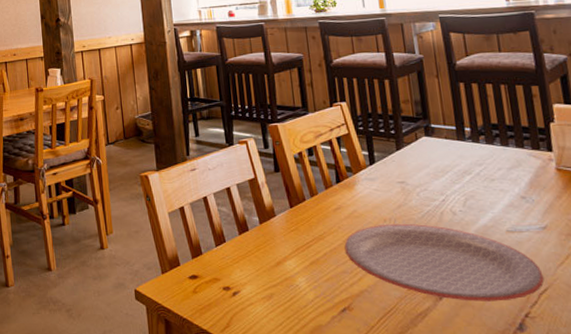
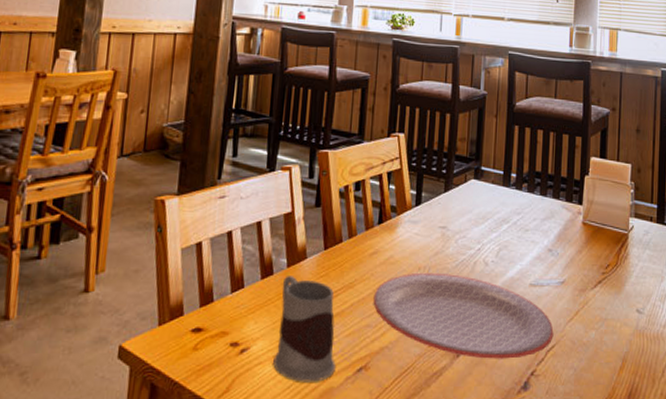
mug: none [258,231,320,320] -> present [273,276,335,382]

